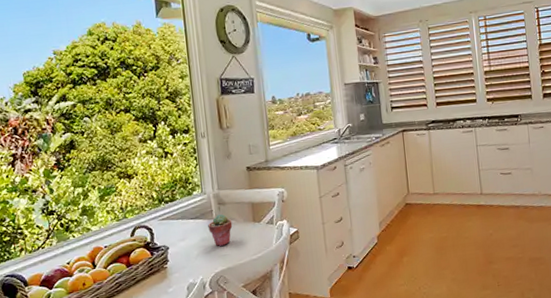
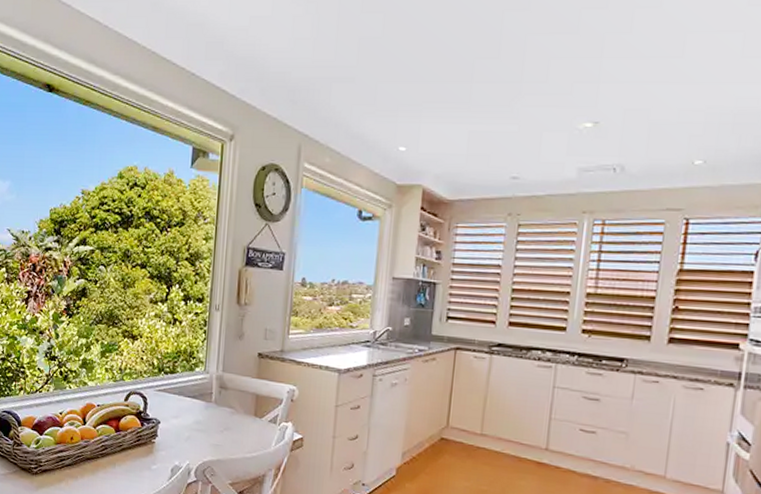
potted succulent: present [208,213,233,247] -> none [204,398,231,435]

